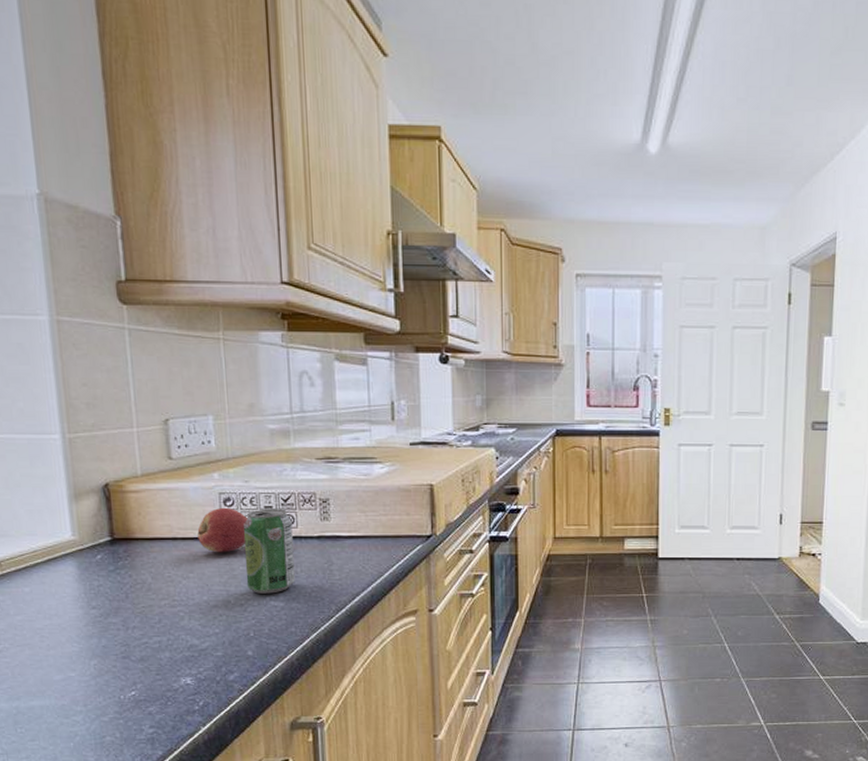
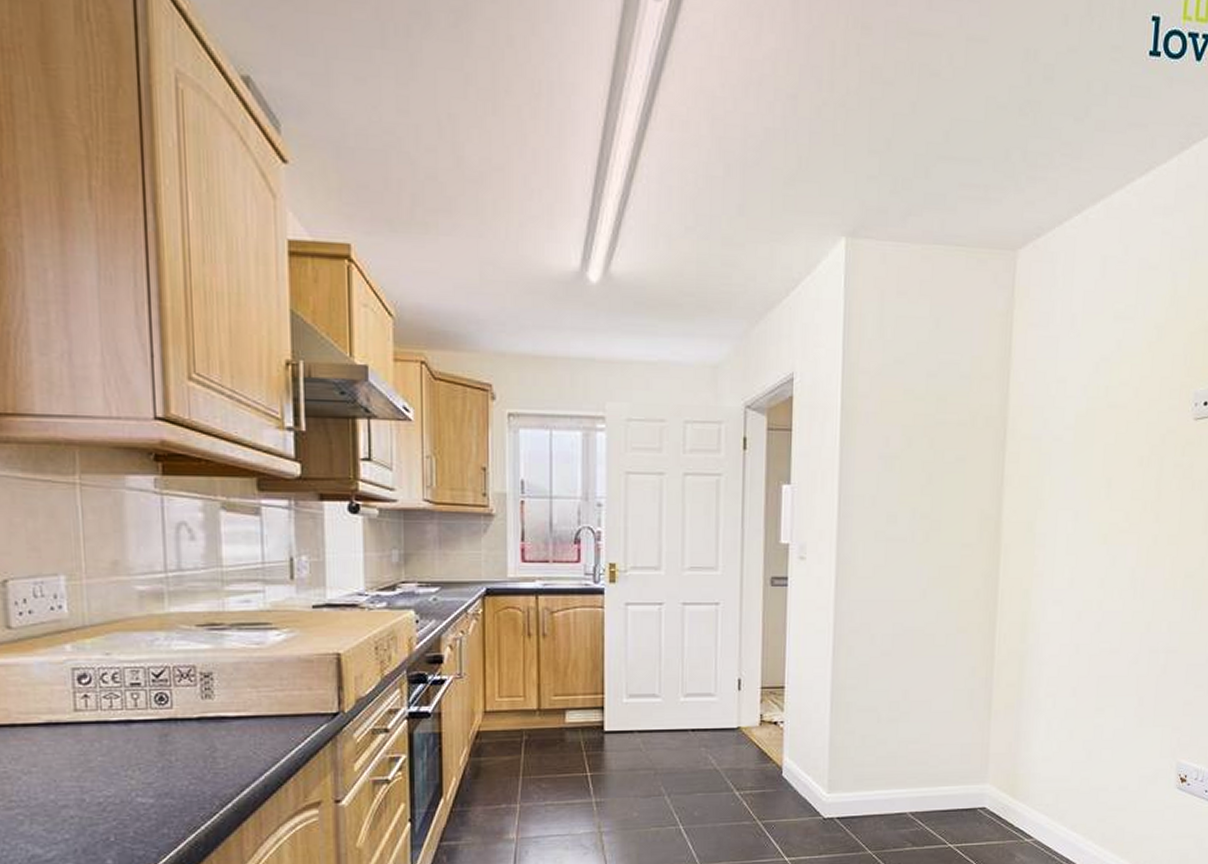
apple: present [197,508,248,553] -> none [43,687,109,741]
beverage can: present [243,509,295,594] -> none [102,686,169,789]

